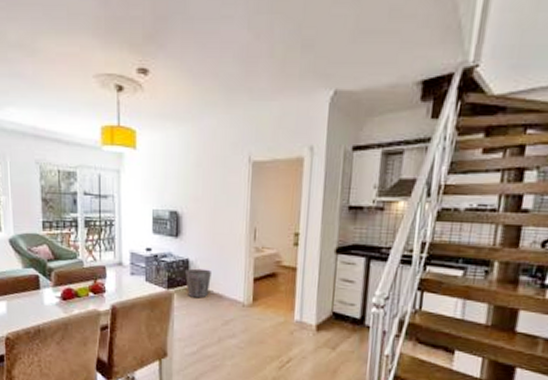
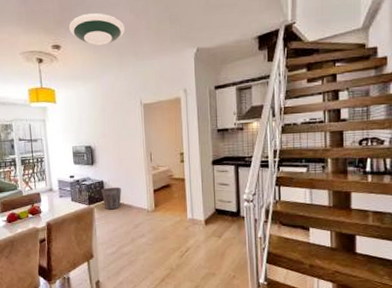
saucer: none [161,26,239,74] -> present [68,12,126,46]

